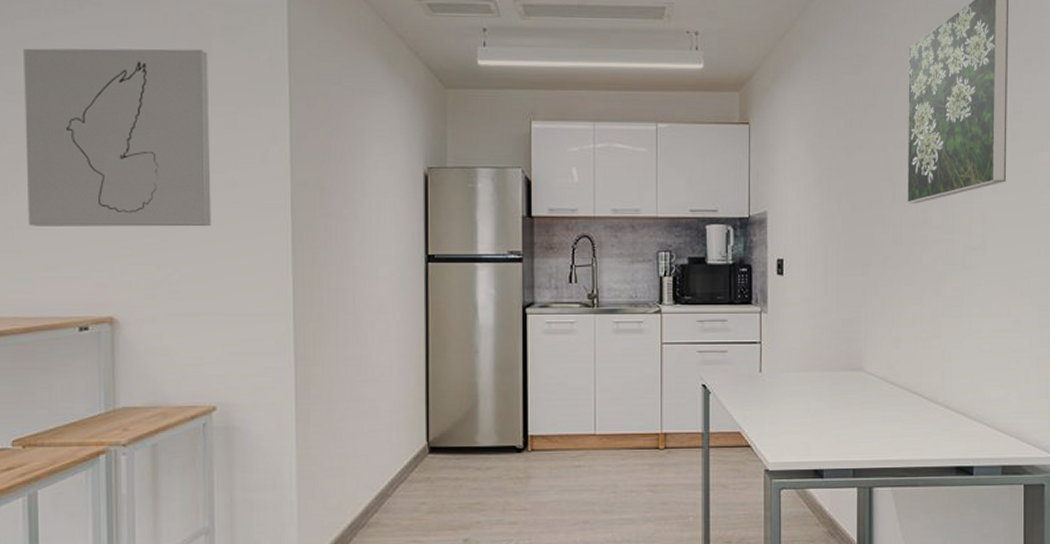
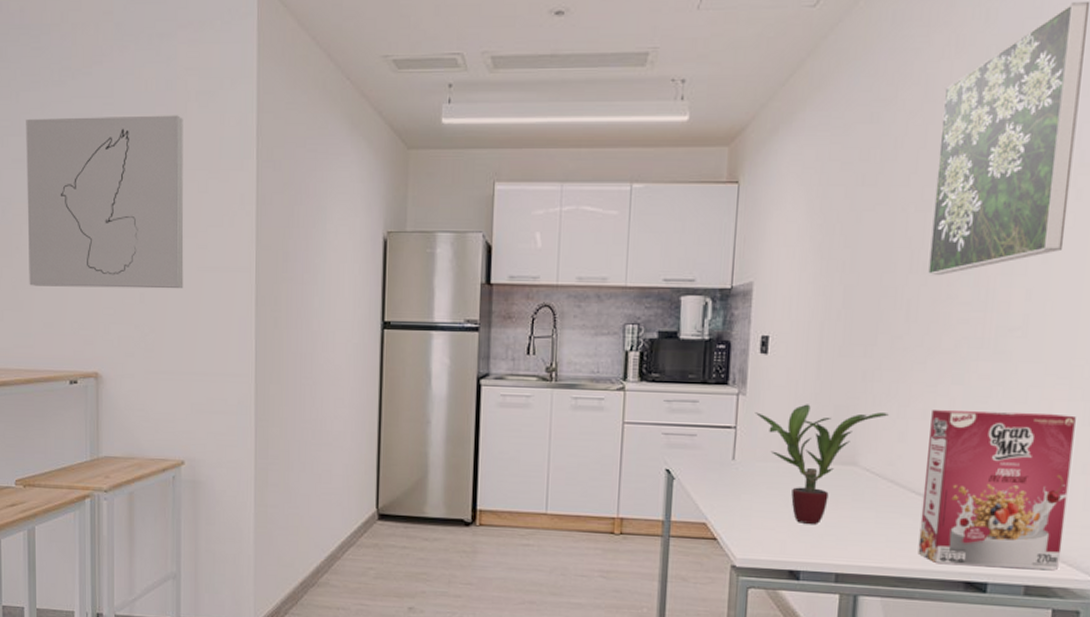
potted plant: none [776,318,885,426] -> present [755,404,889,524]
cereal box: none [917,317,1028,452] -> present [917,410,1076,570]

